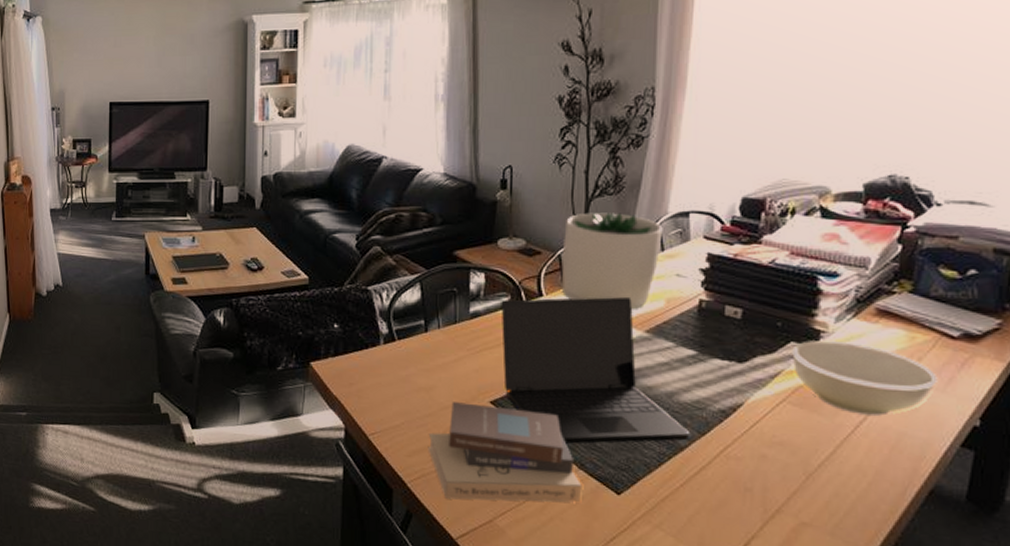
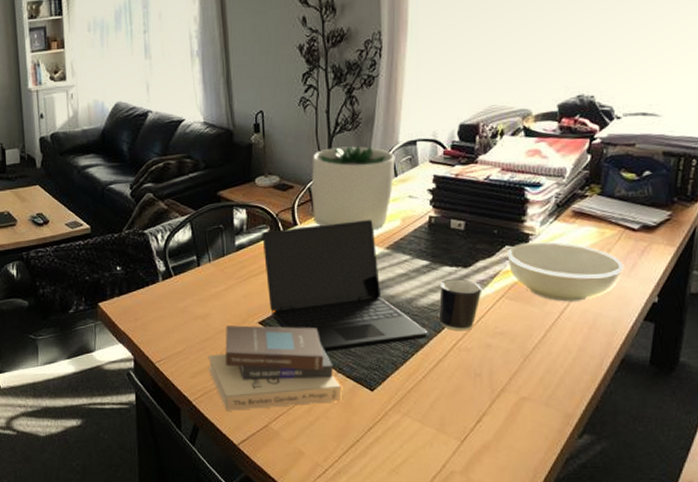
mug: none [705,373,760,437] -> present [439,278,483,332]

